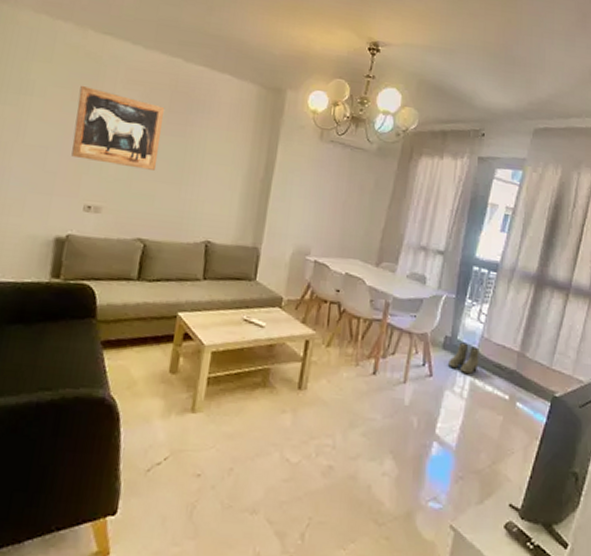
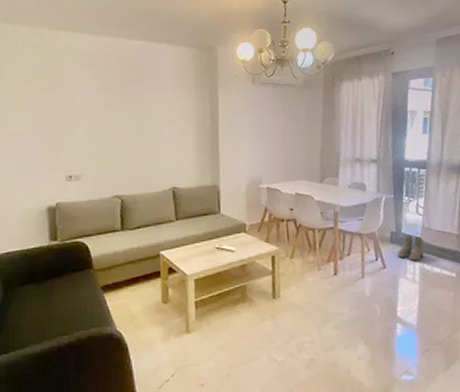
wall art: present [71,85,165,170] -> none [45,76,120,138]

